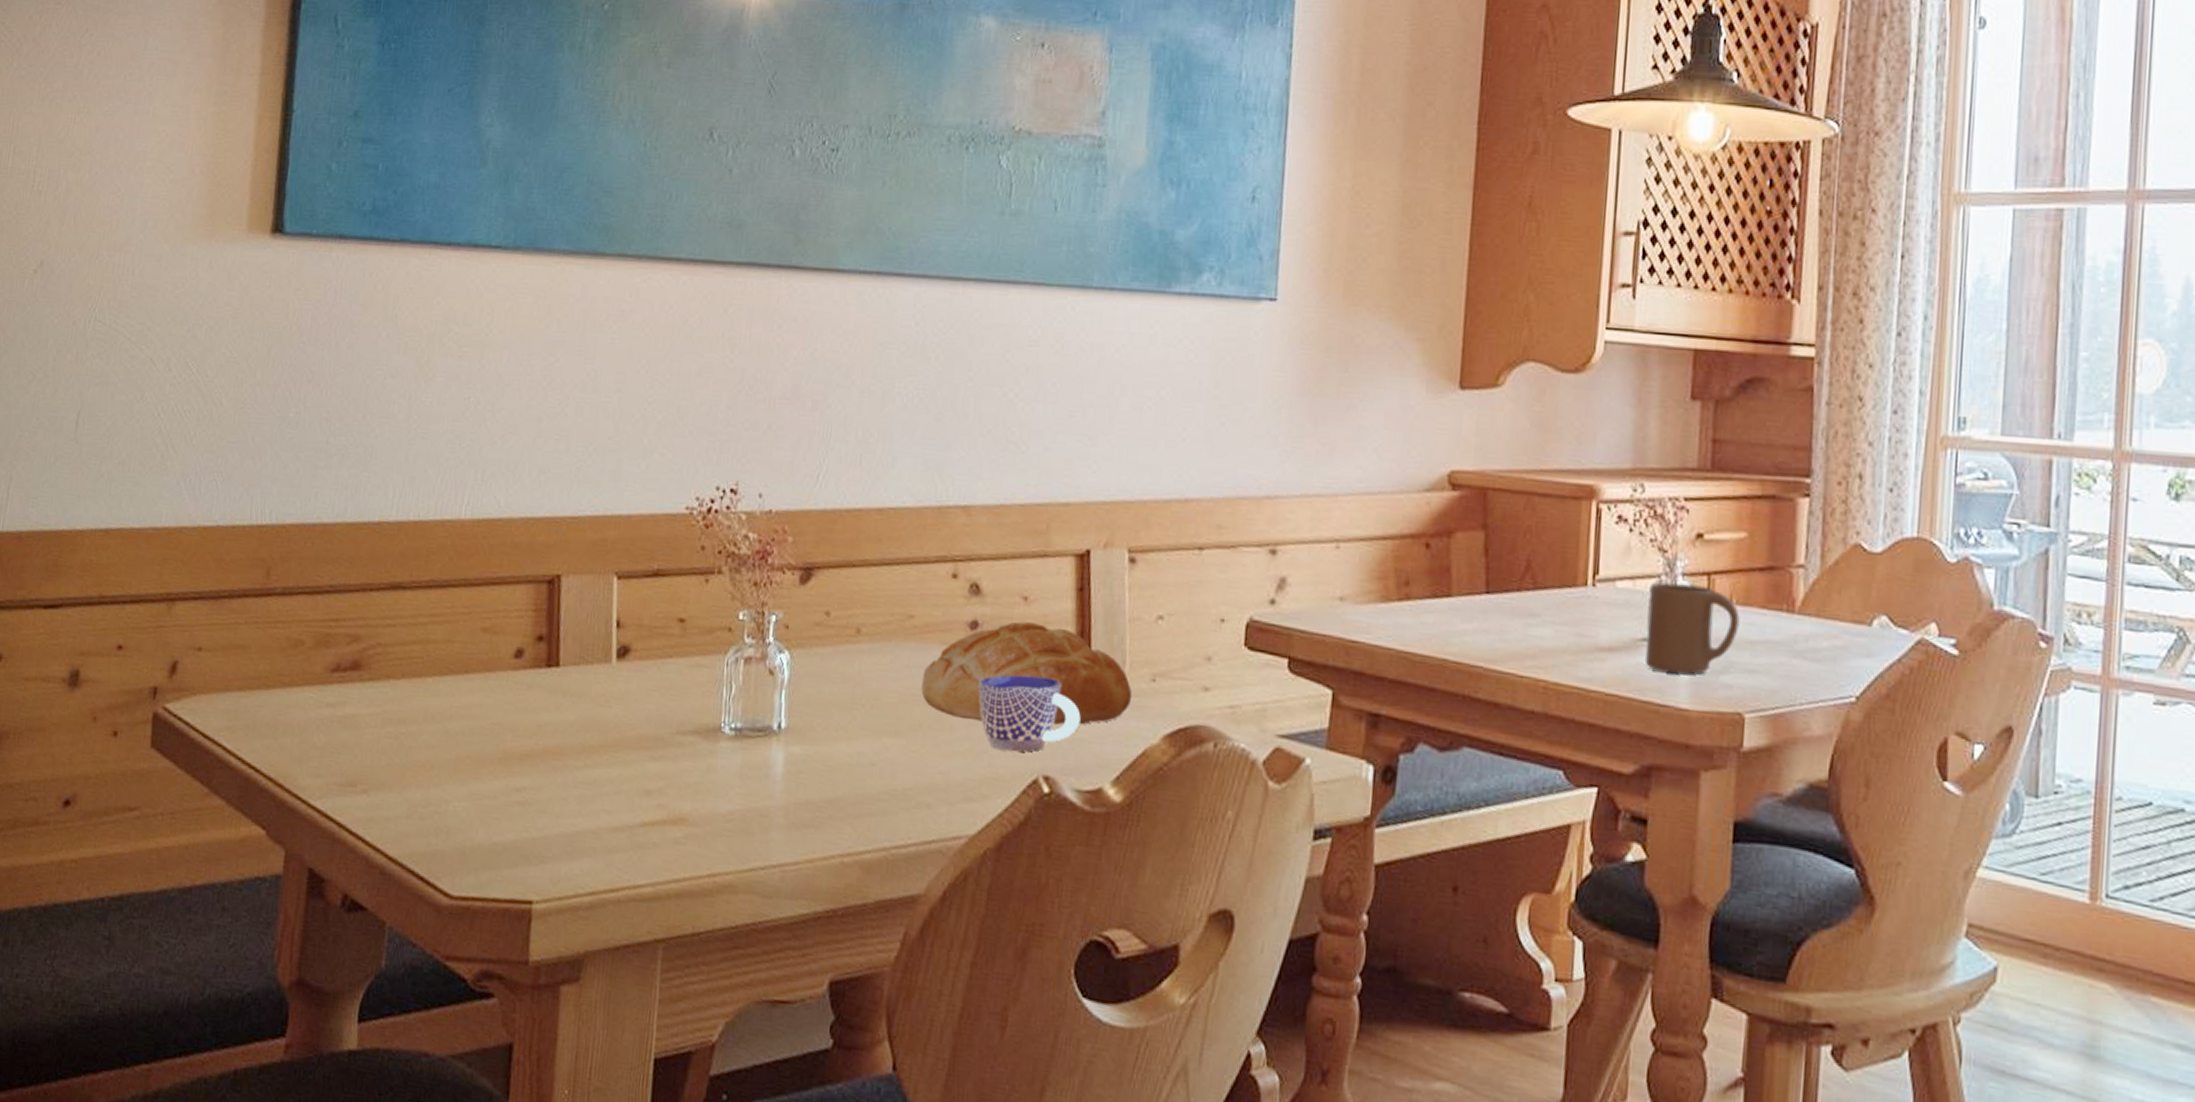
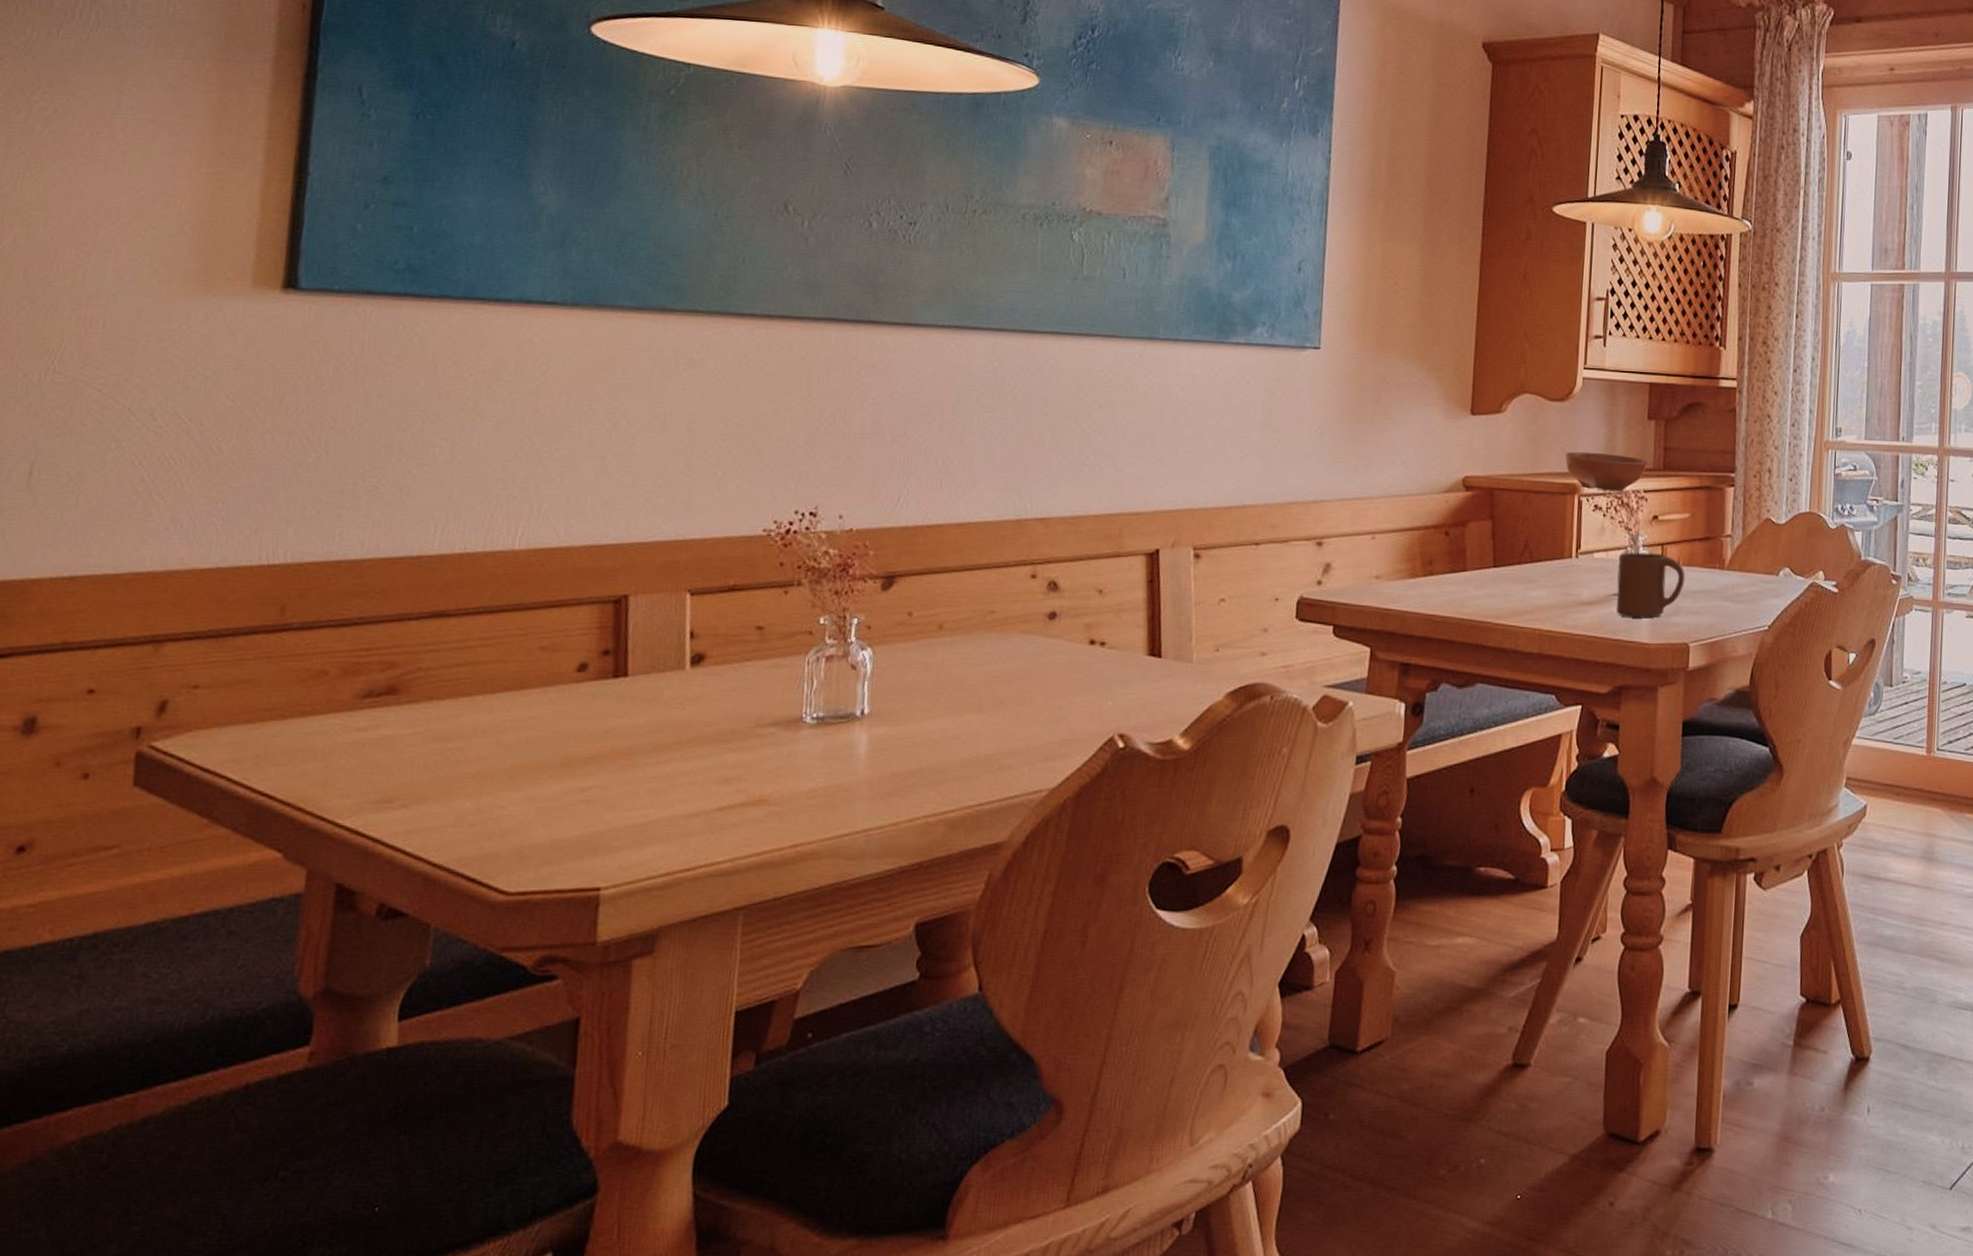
bread: present [921,621,1133,726] -> none [1002,610,1199,694]
cup: present [978,675,1081,753] -> none [1056,653,1152,717]
bowl: none [1579,441,1689,497] -> present [1564,451,1647,490]

